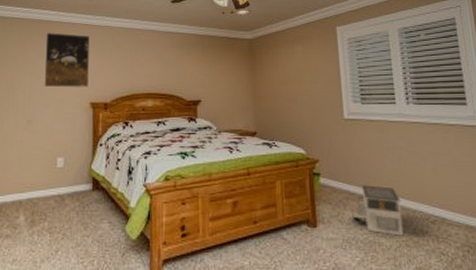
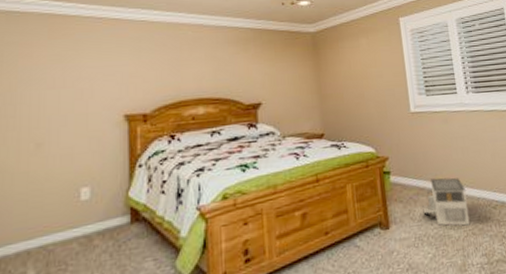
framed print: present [44,33,89,88] -> none [59,30,121,99]

